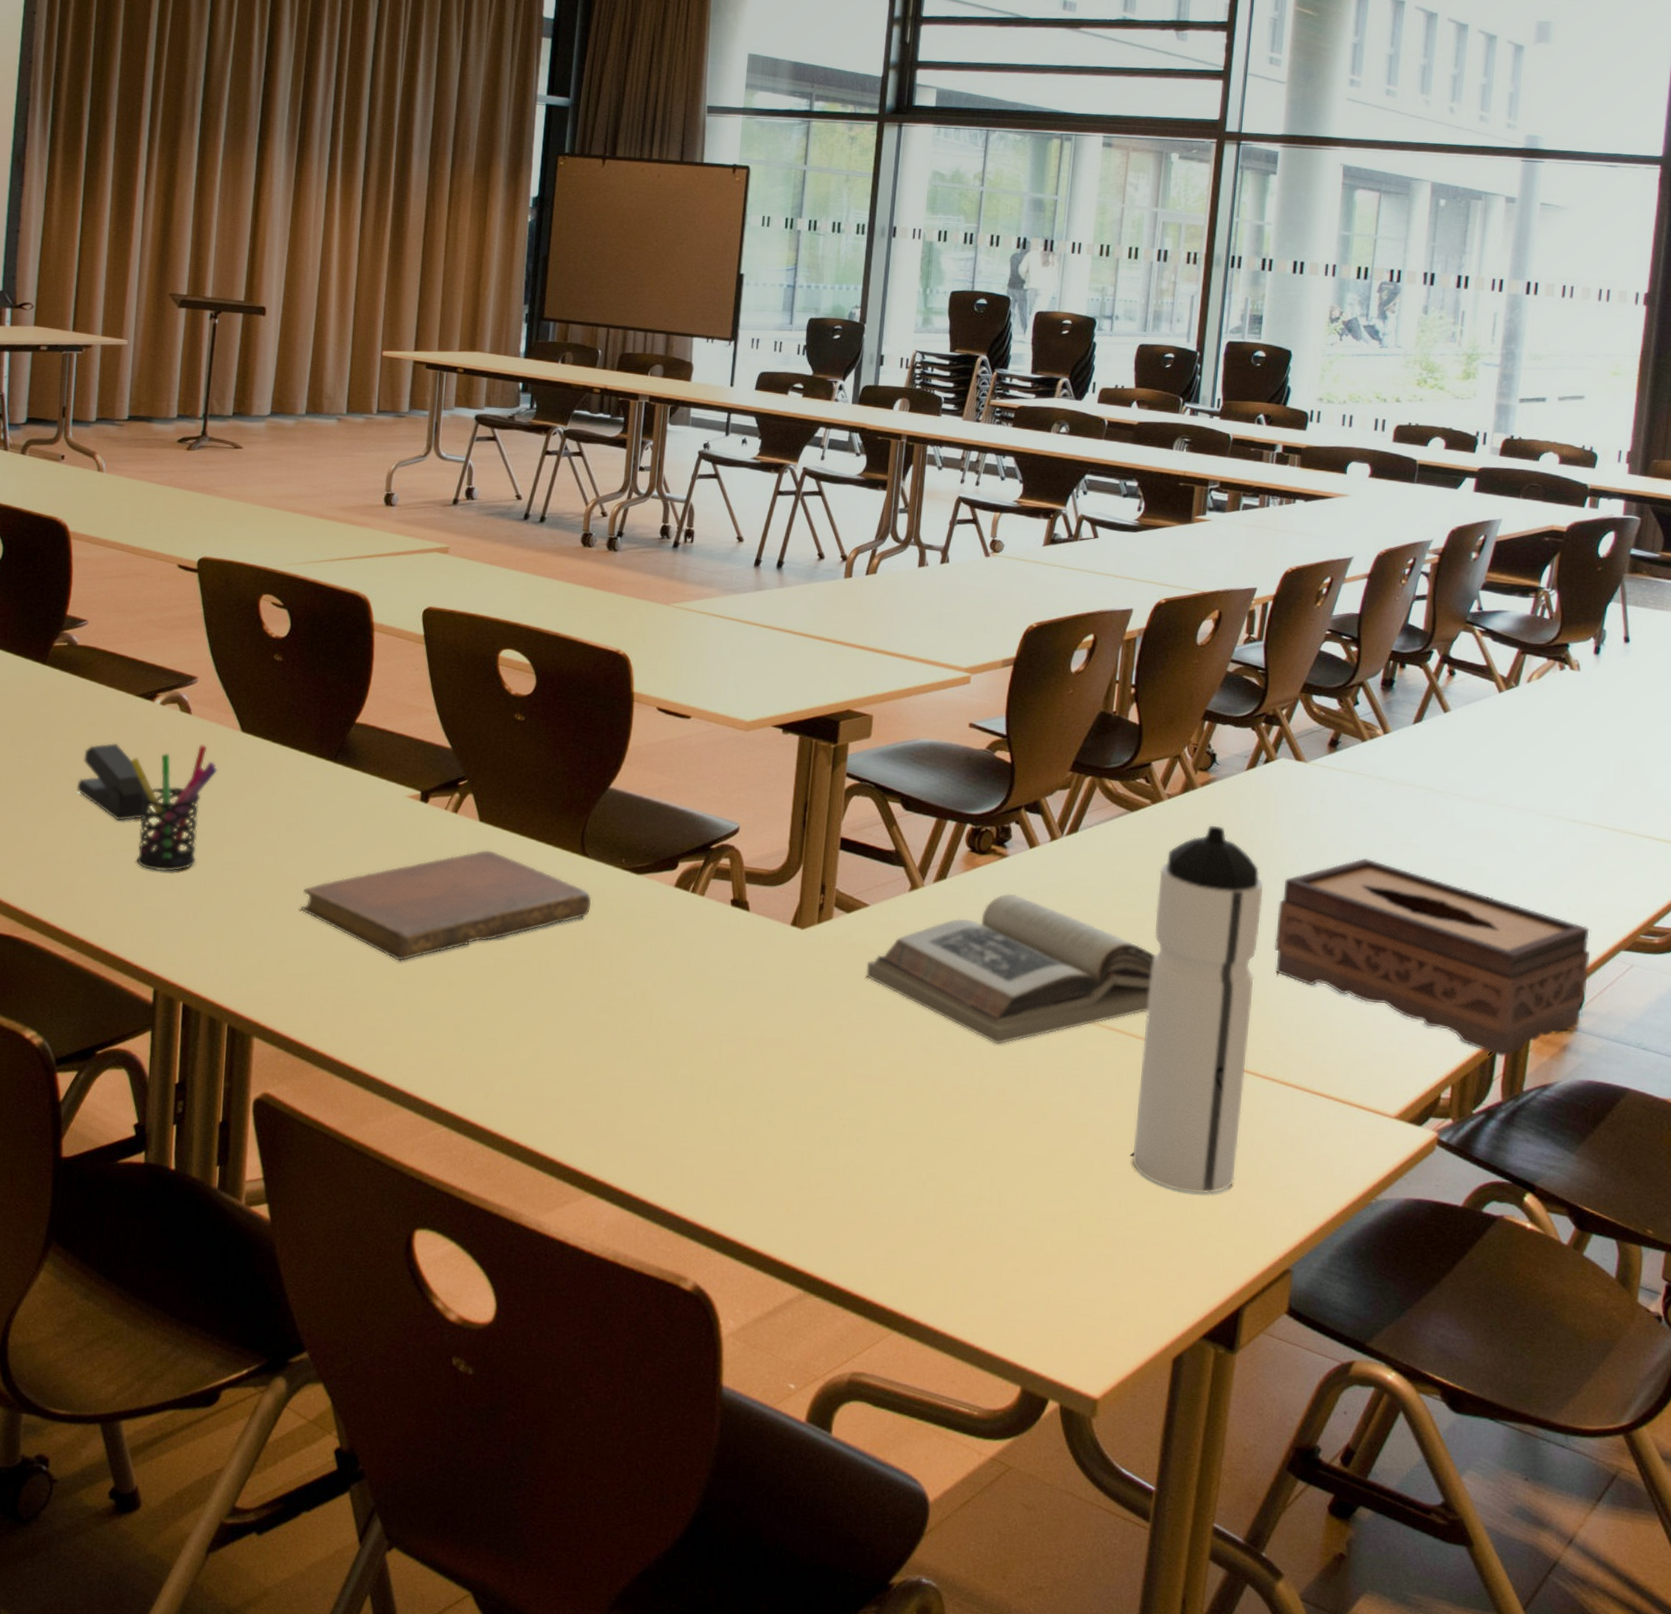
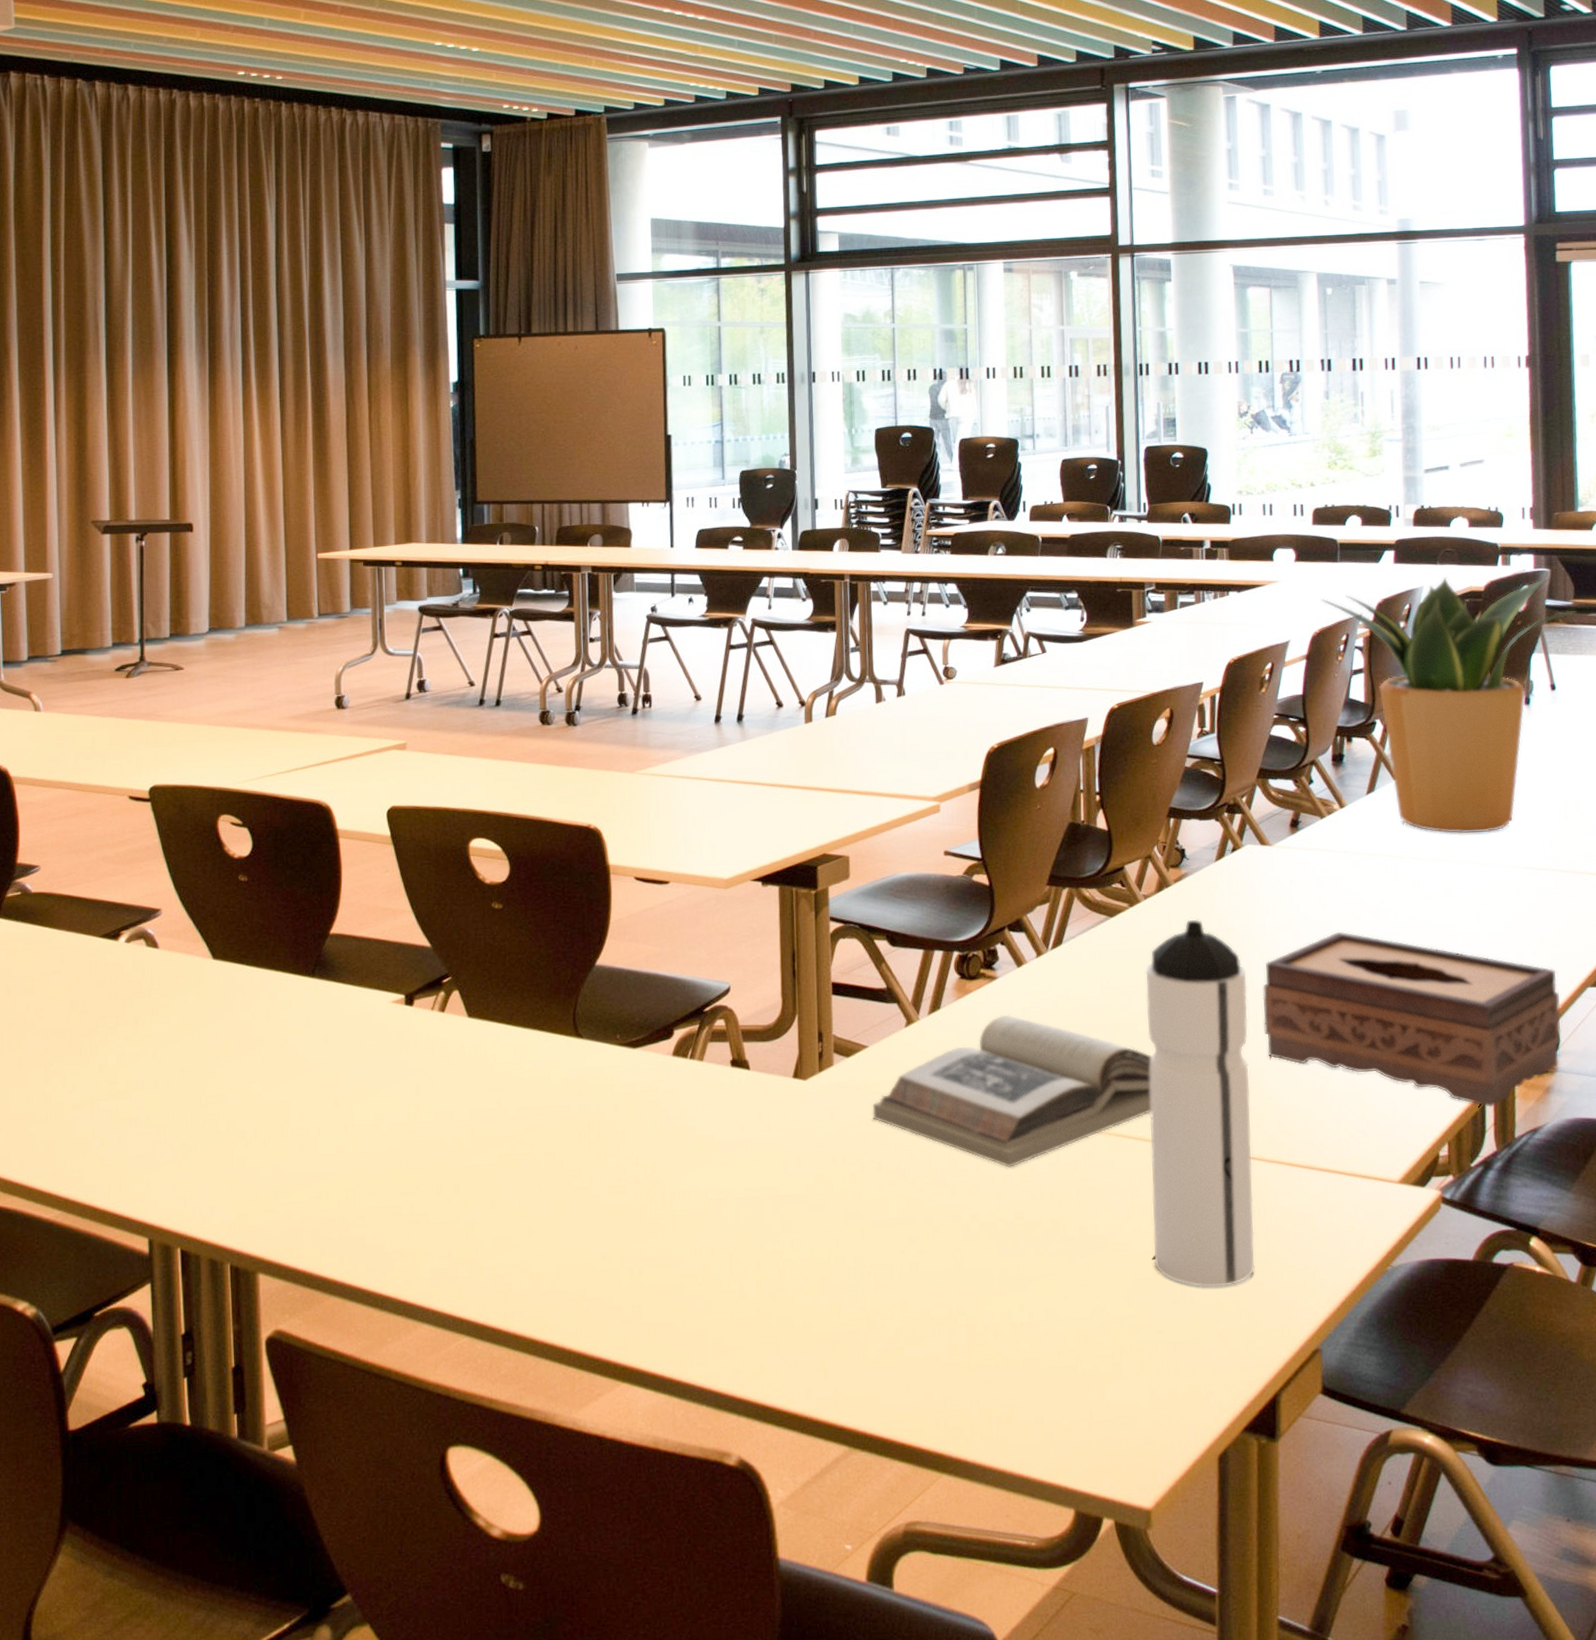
stapler: present [76,742,149,821] -> none [45,988,124,1069]
pen holder: present [130,744,218,872] -> none [100,977,192,1116]
notebook: present [300,849,592,961] -> none [293,1045,591,1172]
potted plant: none [1391,512,1664,780] -> present [1321,577,1577,834]

